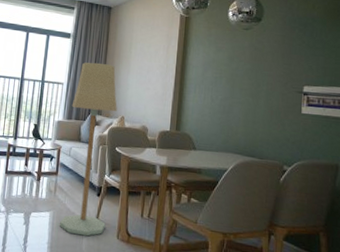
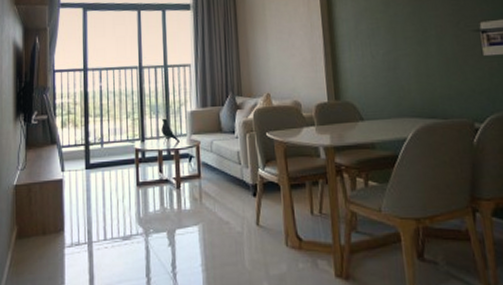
floor lamp: present [59,62,117,236] -> none [204,33,269,249]

